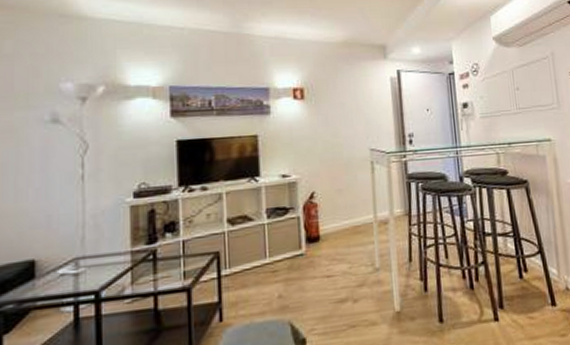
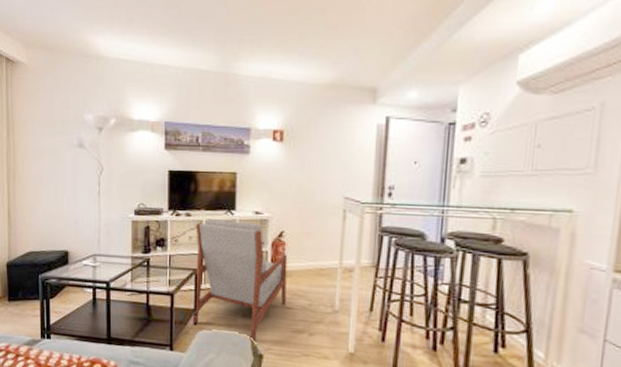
armchair: none [214,187,325,326] -> present [192,218,288,342]

